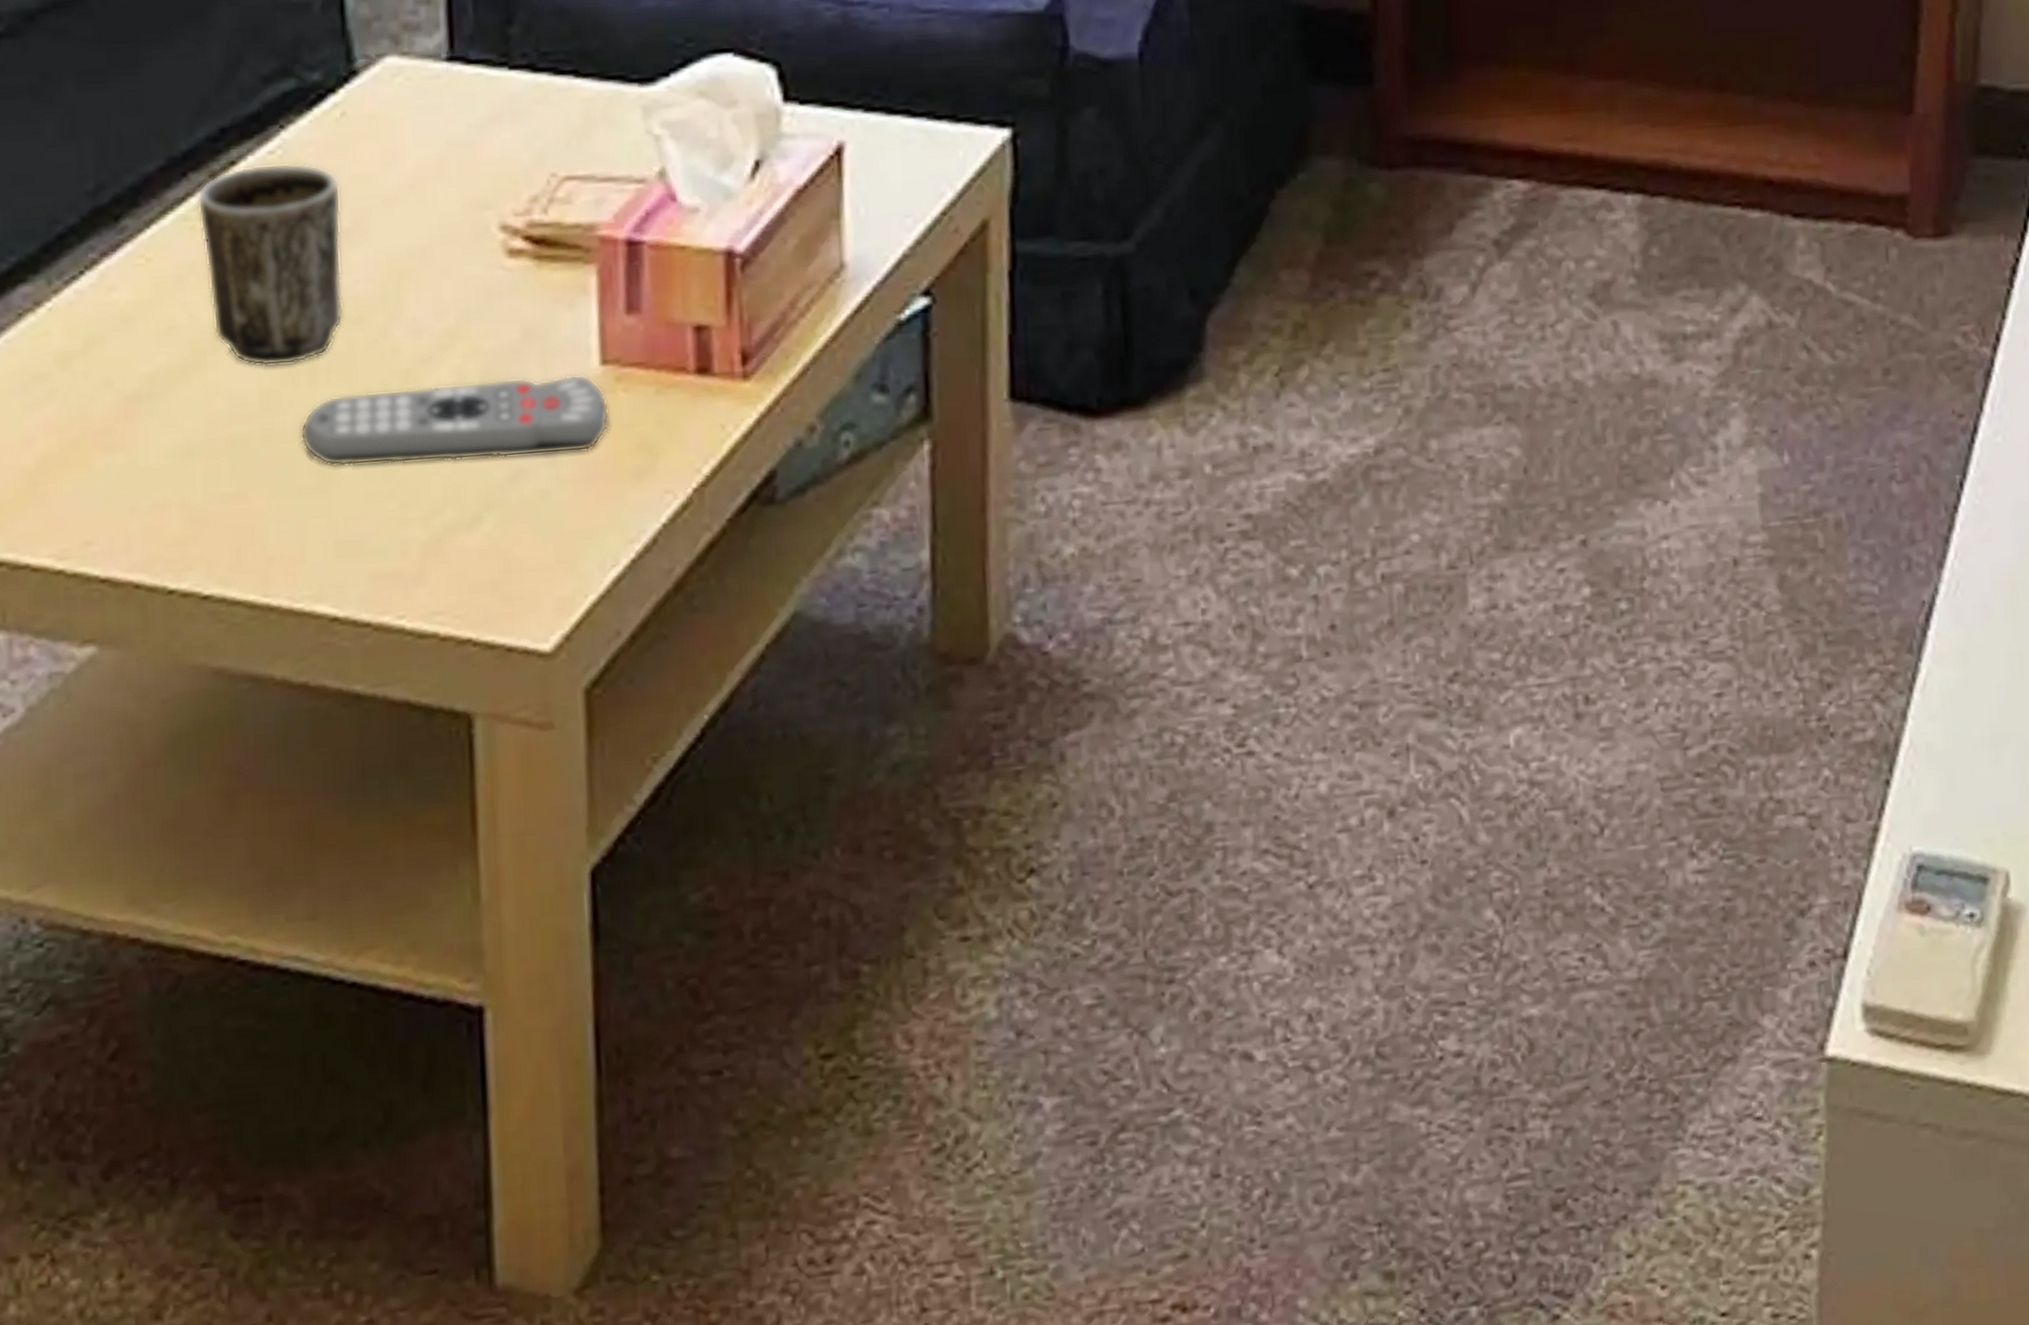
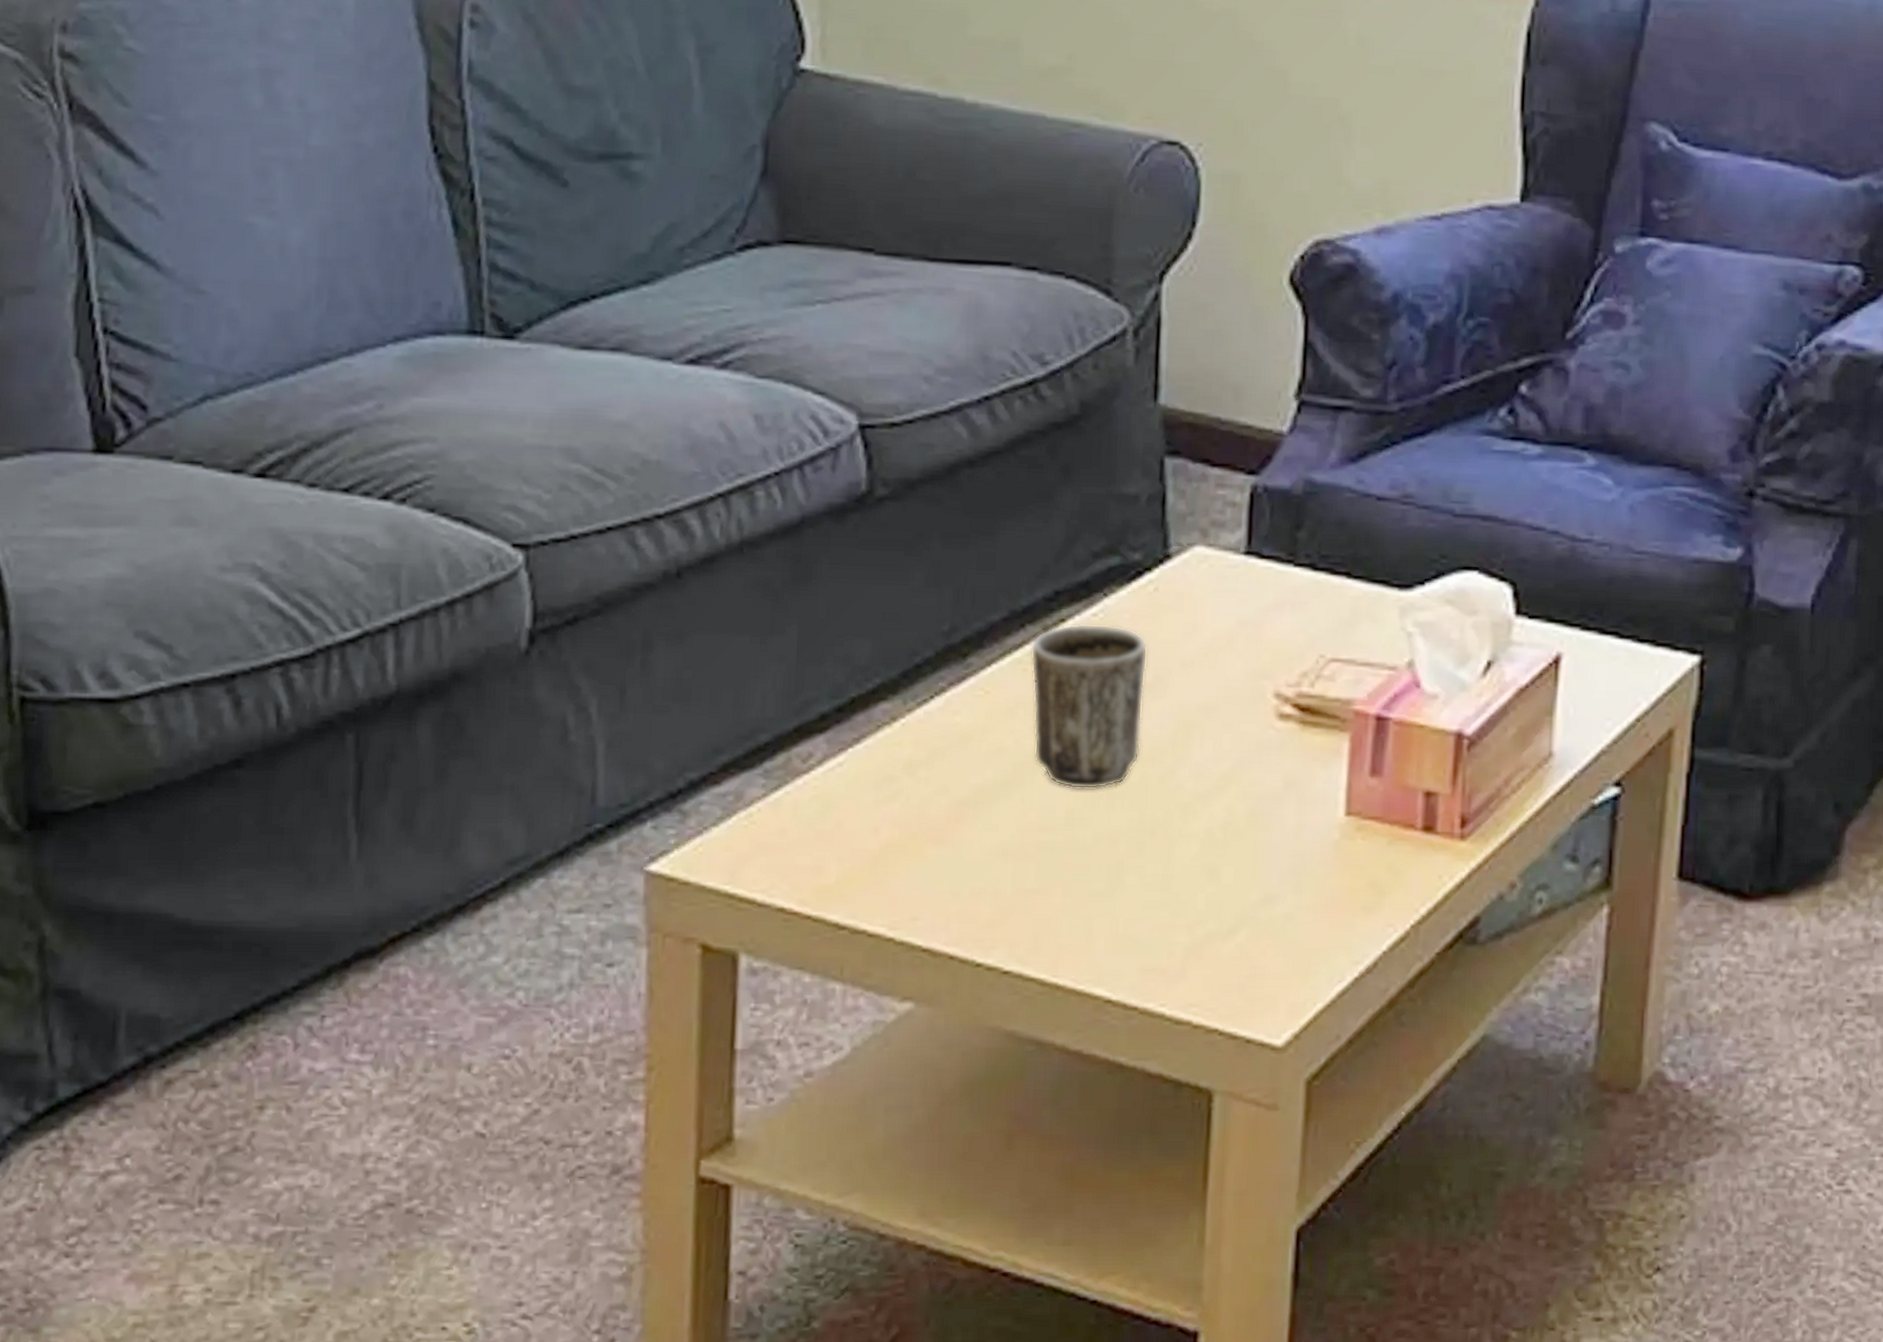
remote control: present [300,374,609,466] -> none [1095,818,1349,885]

